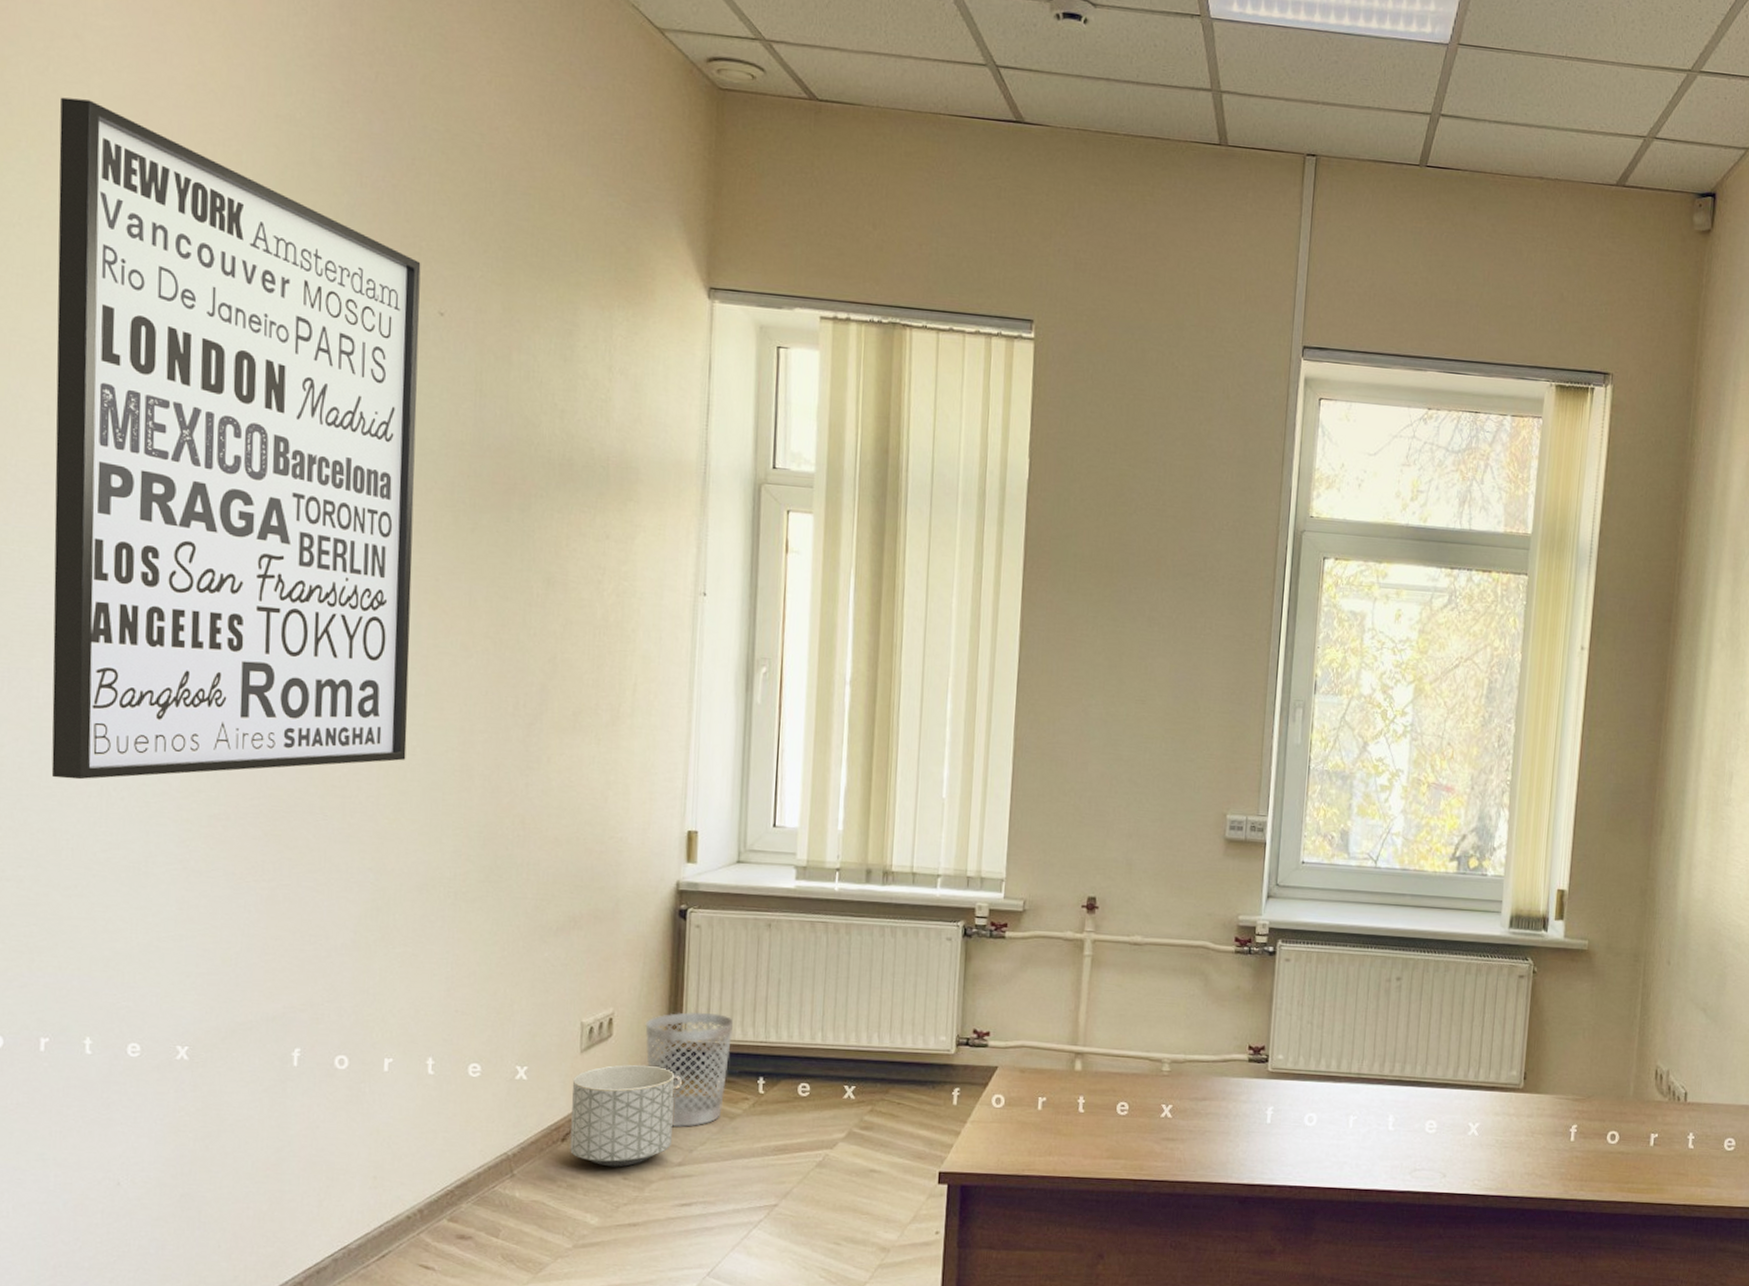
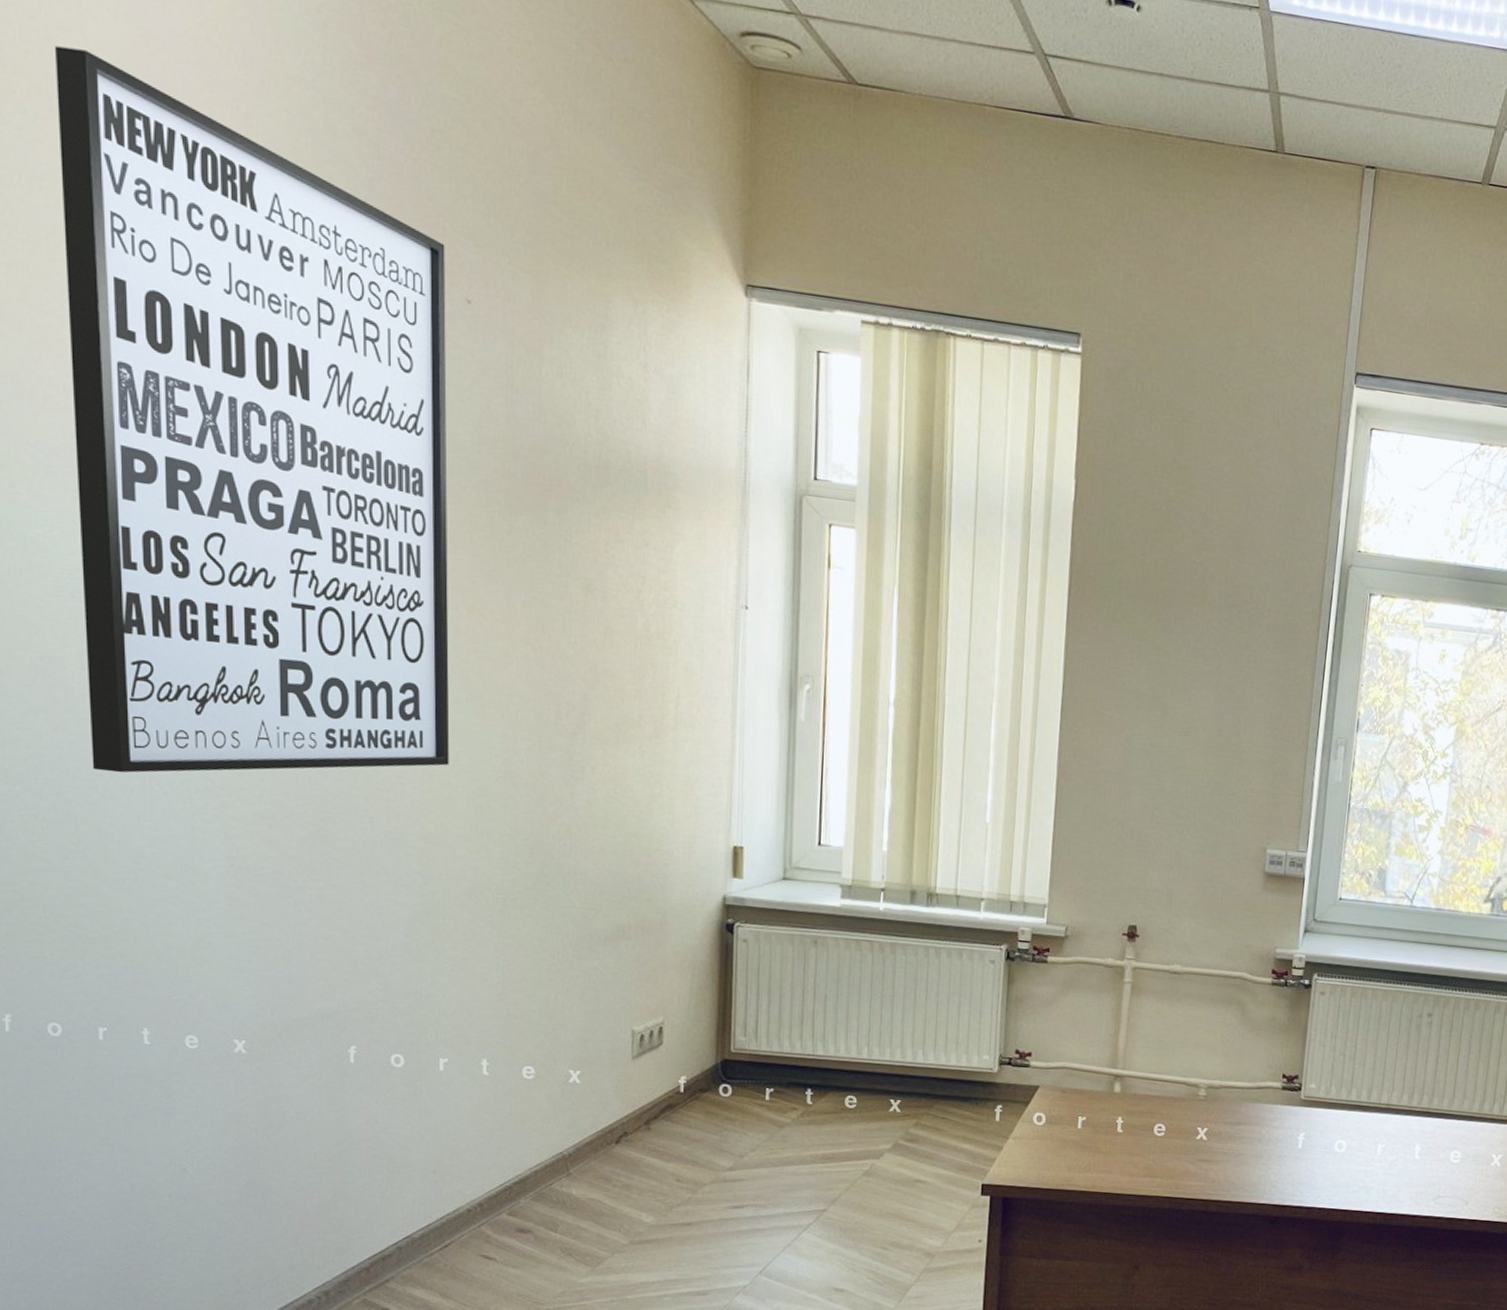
planter: present [570,1064,675,1167] -> none [624,1072,725,1170]
wastebasket: present [645,1012,734,1128] -> none [695,1024,782,1134]

